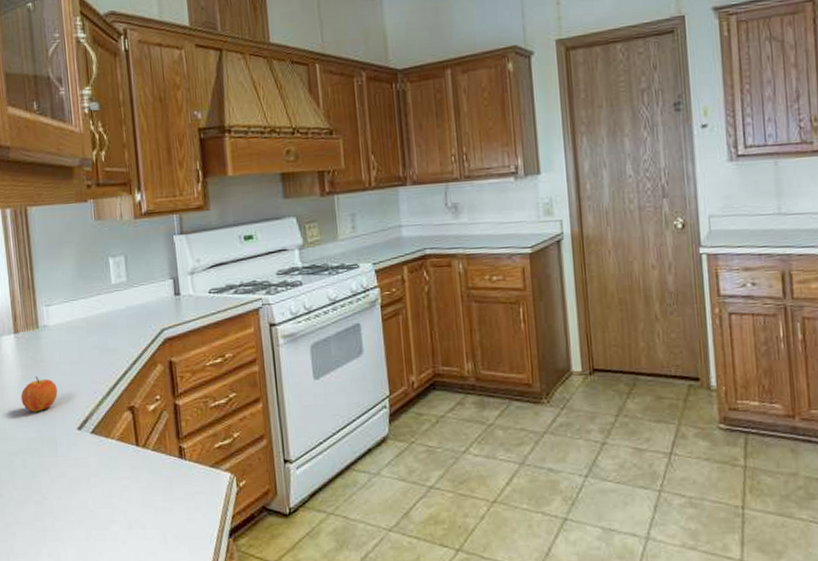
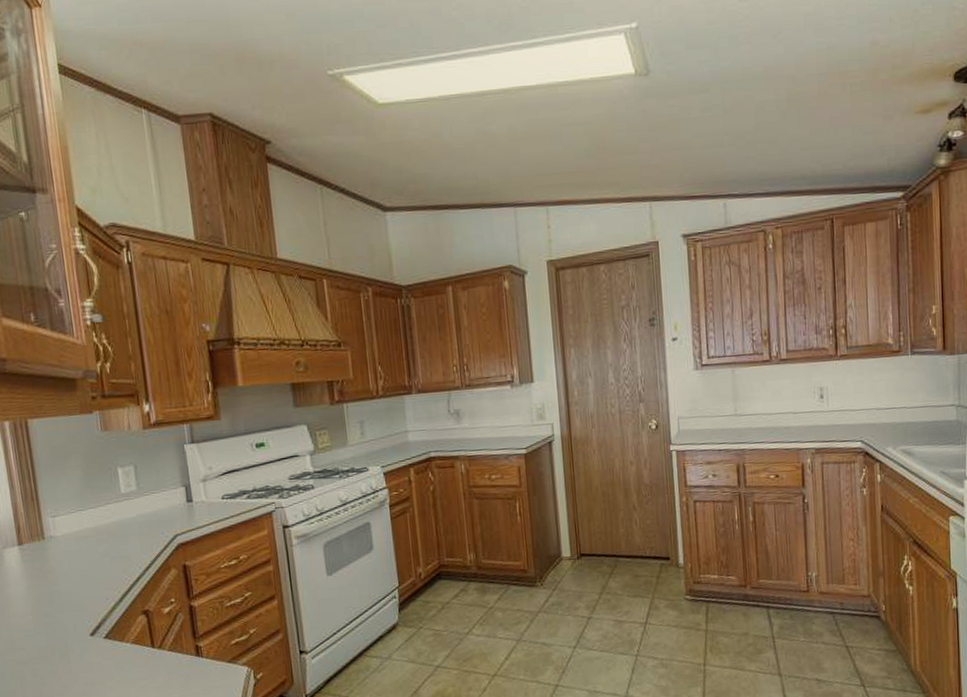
apple: present [20,376,58,412] -> none [27,586,68,622]

